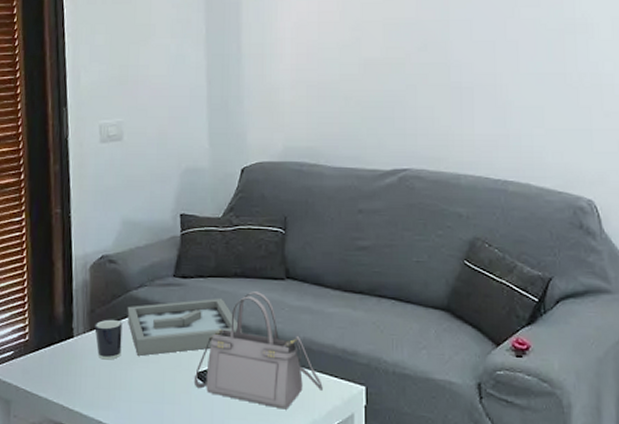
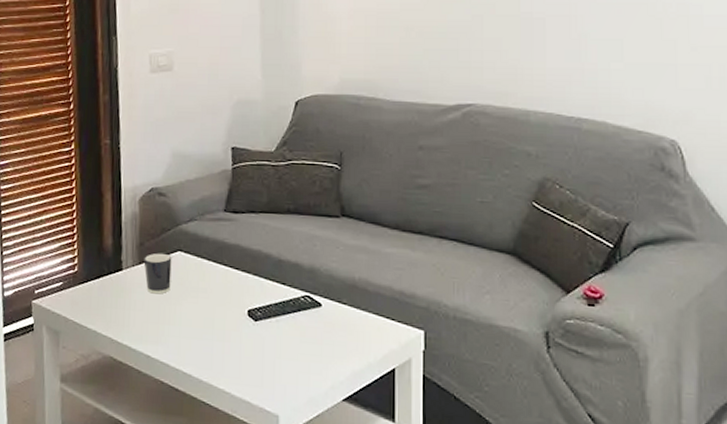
decorative tray: present [127,298,243,356] -> none [176,234,296,291]
handbag: present [193,291,323,410] -> none [244,229,379,351]

